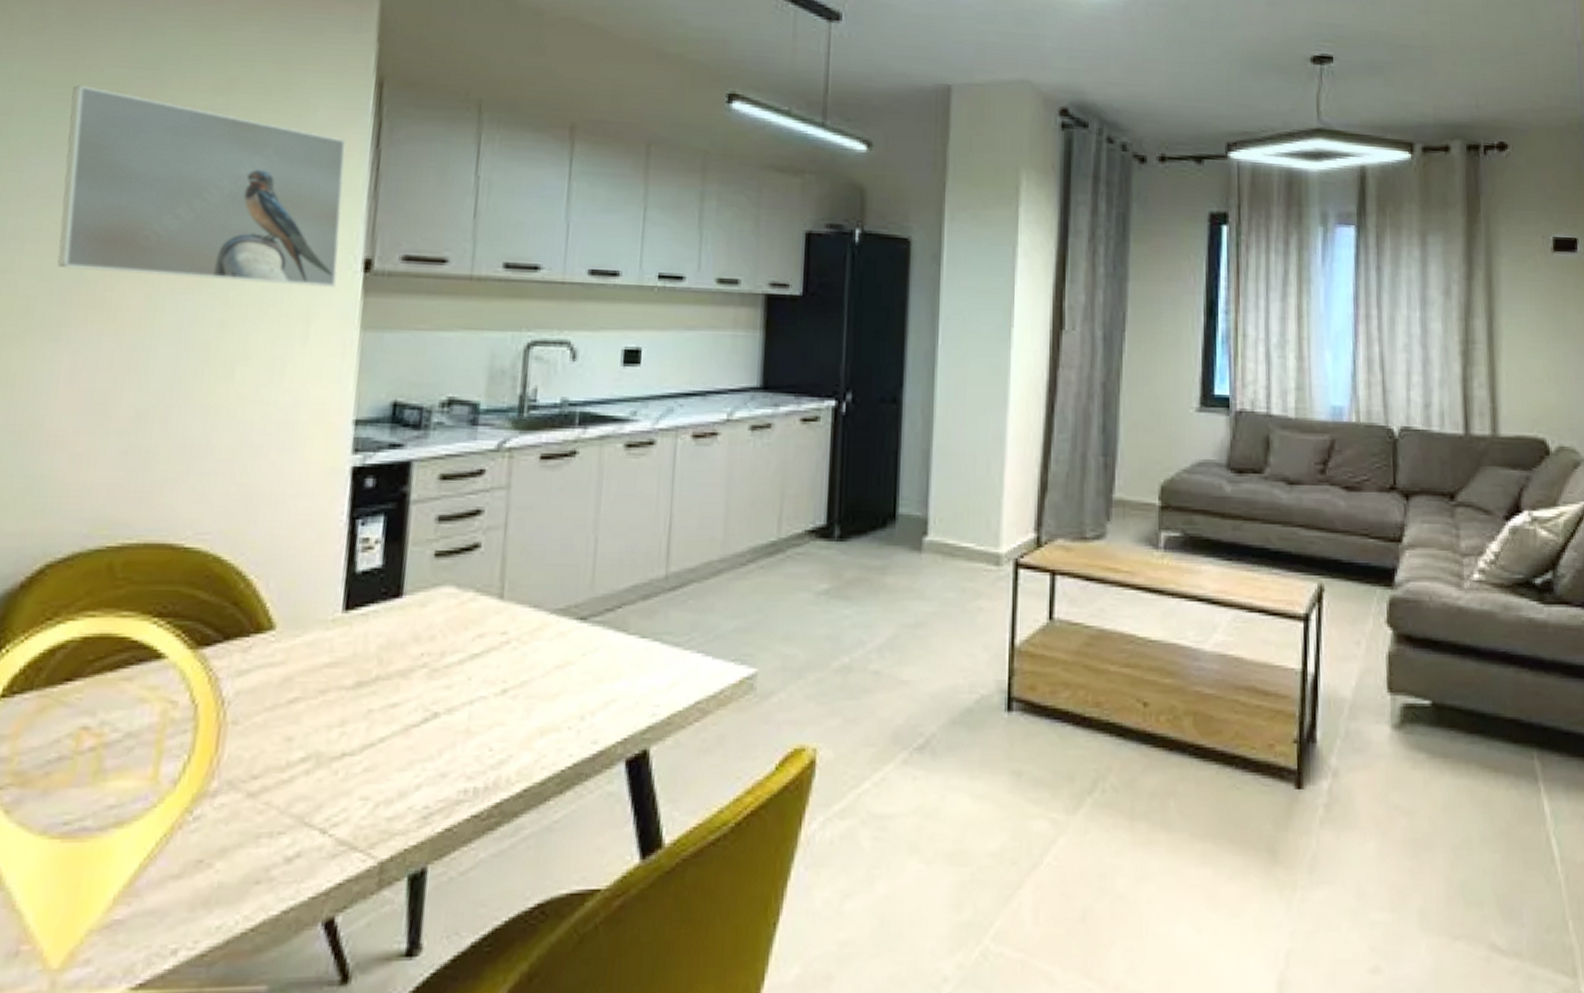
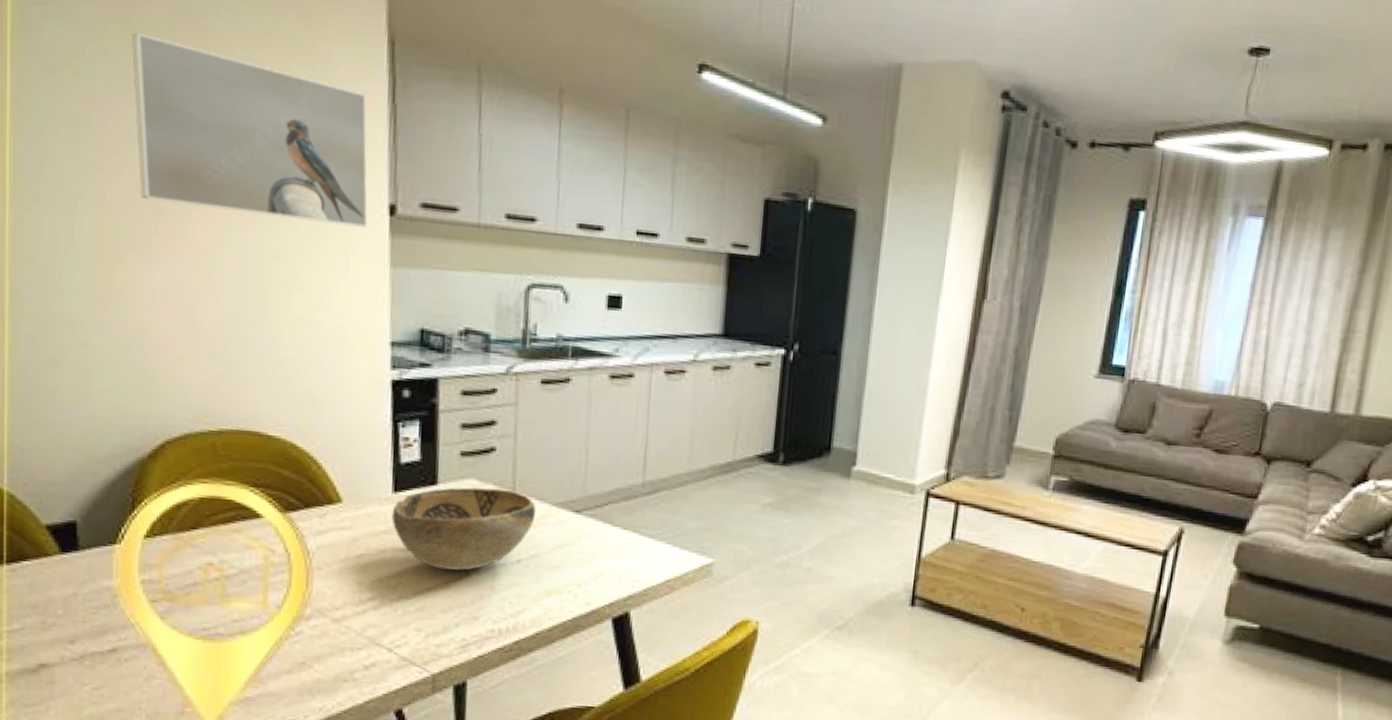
decorative bowl: none [339,596,530,710] -> present [392,487,536,571]

